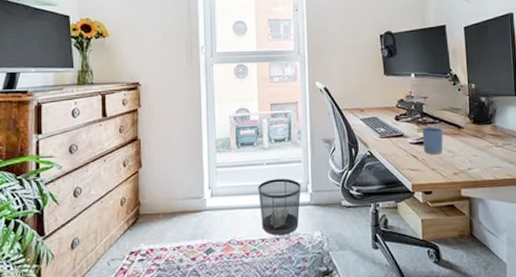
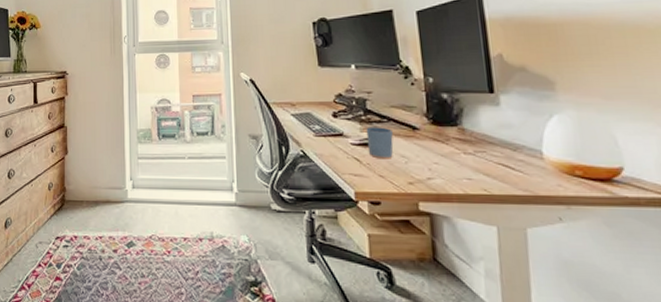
waste bin: present [258,178,301,235] -> none [179,174,226,236]

